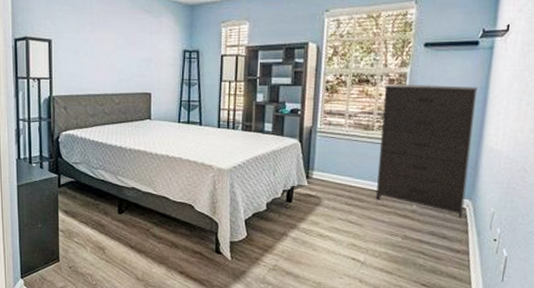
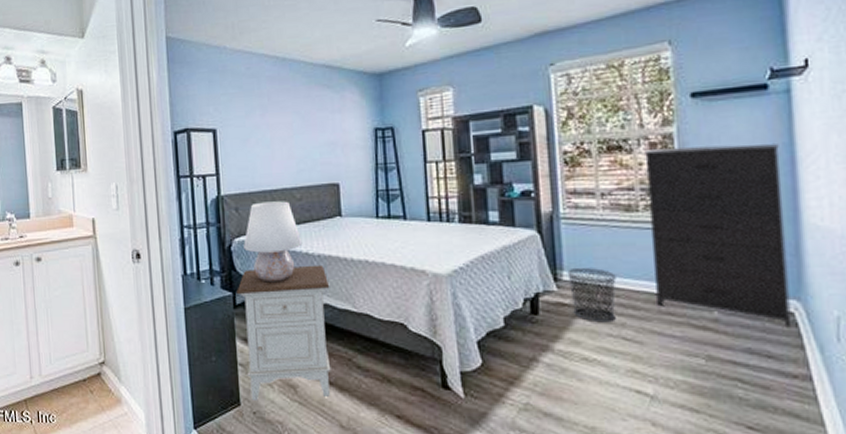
nightstand: none [61,156,137,258] -> present [237,265,331,400]
table lamp: none [69,104,118,169] -> present [243,201,303,283]
waste bin: none [316,170,351,210] -> present [567,268,617,323]

